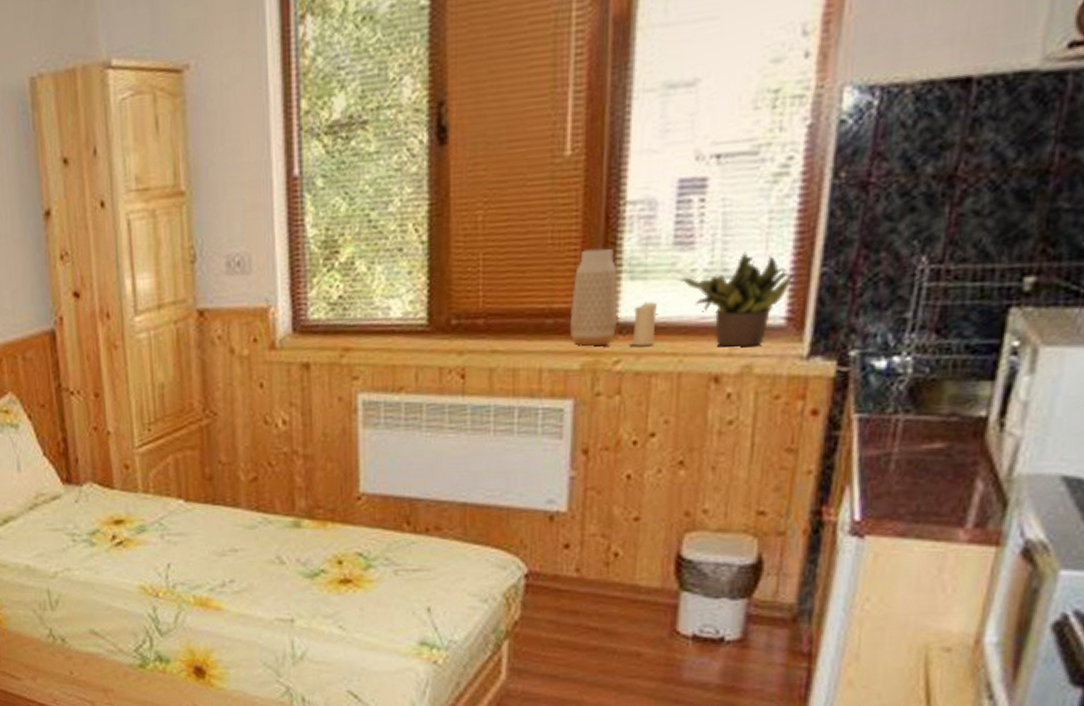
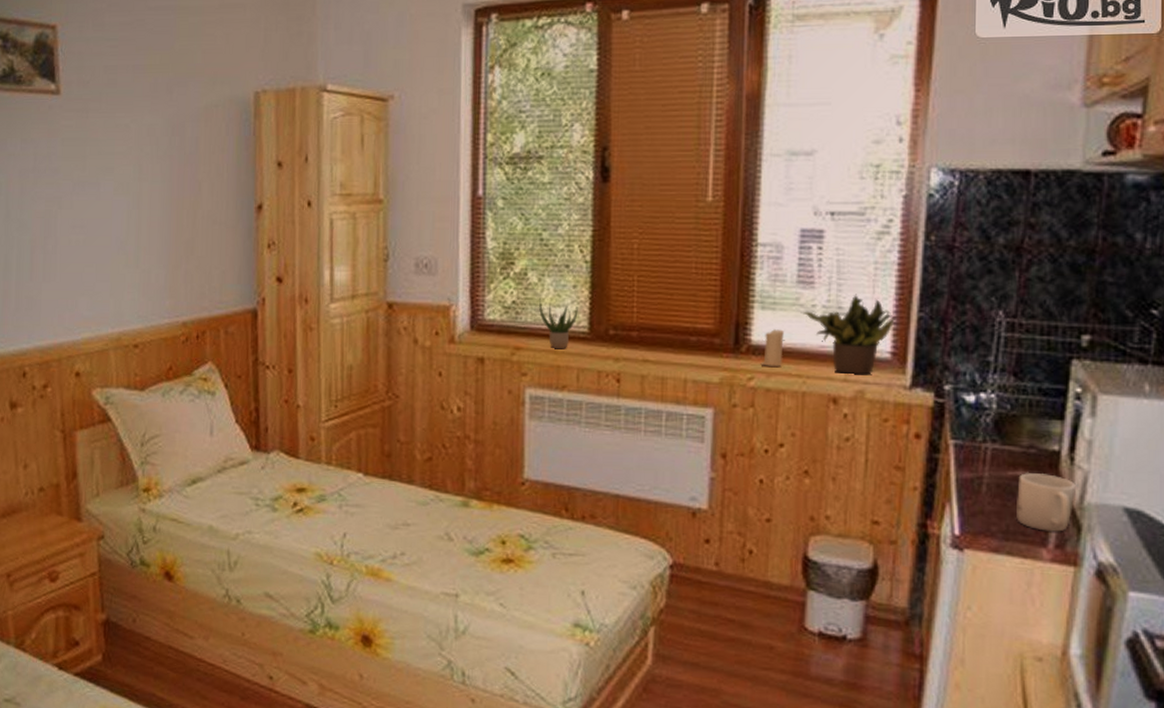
potted plant: none [370,289,415,347] -> present [539,297,578,350]
vase: present [569,248,619,347] -> none [710,280,752,364]
mug: none [929,443,1004,510] -> present [1016,472,1076,532]

